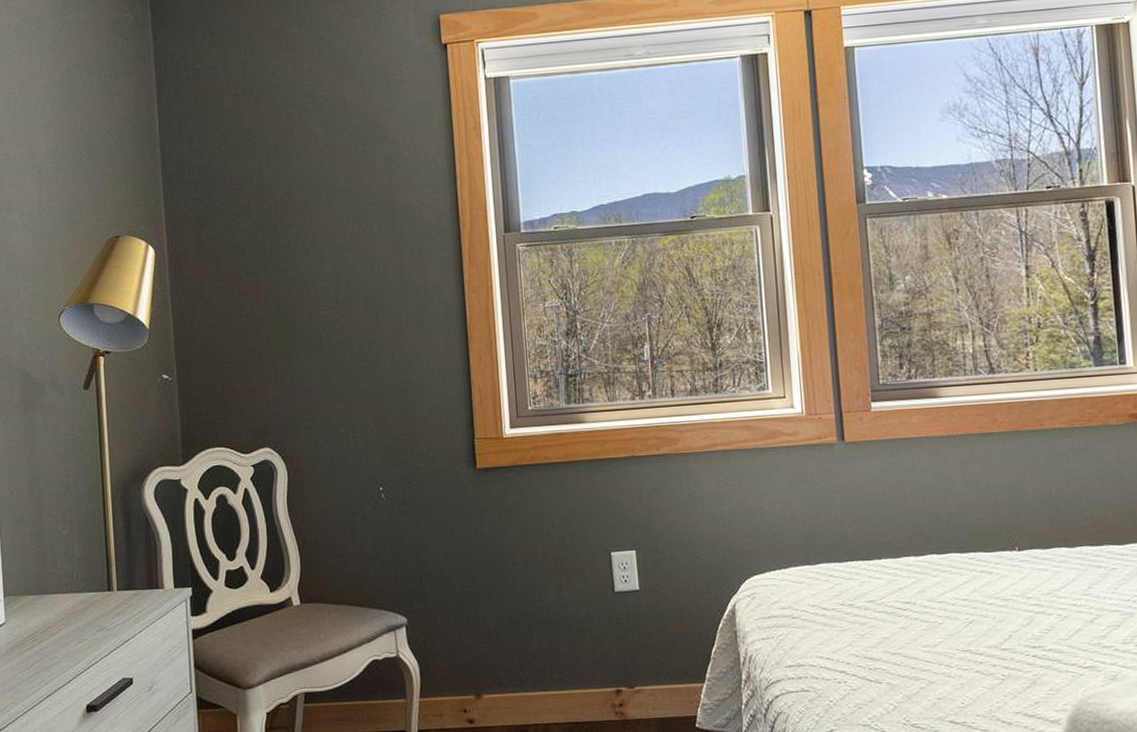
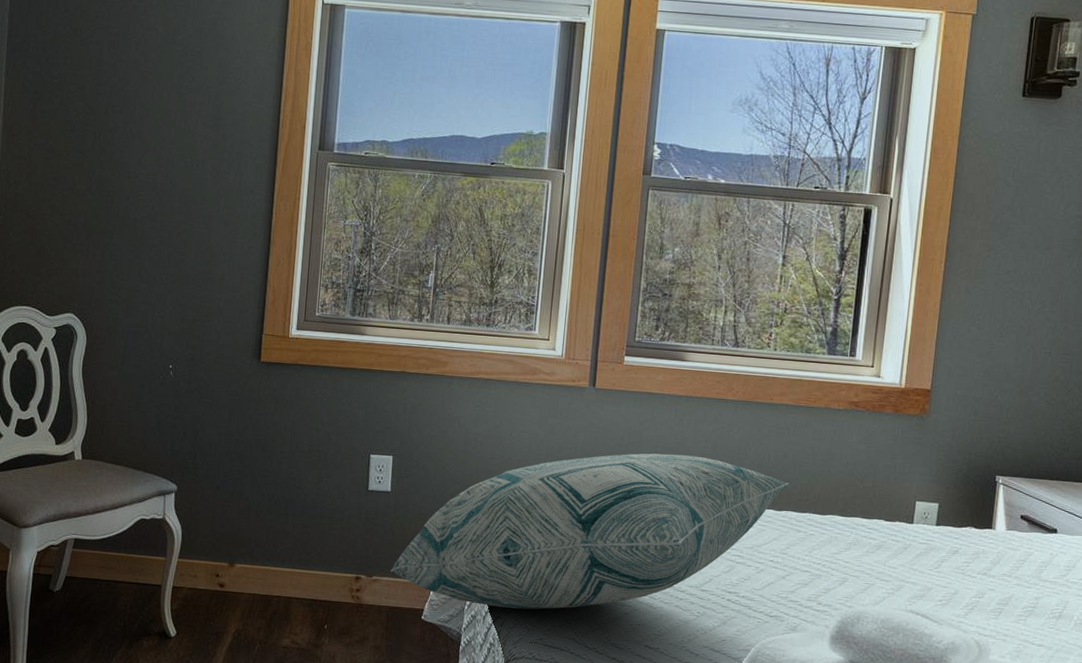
decorative pillow: none [653,500,1079,702] -> present [390,453,790,609]

